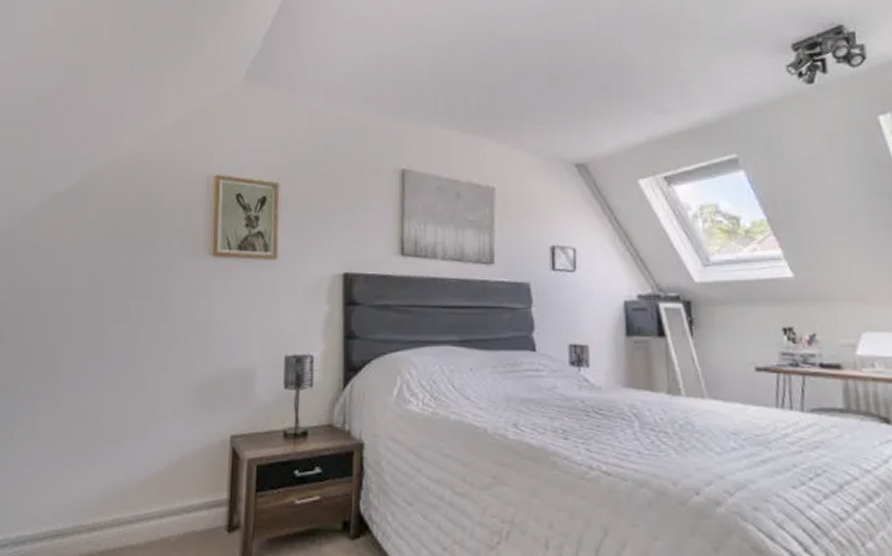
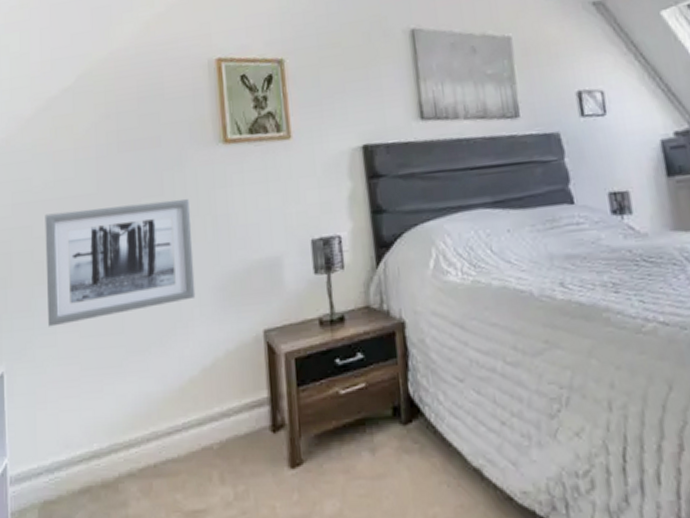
wall art: none [29,303,176,409] -> present [45,198,196,327]

